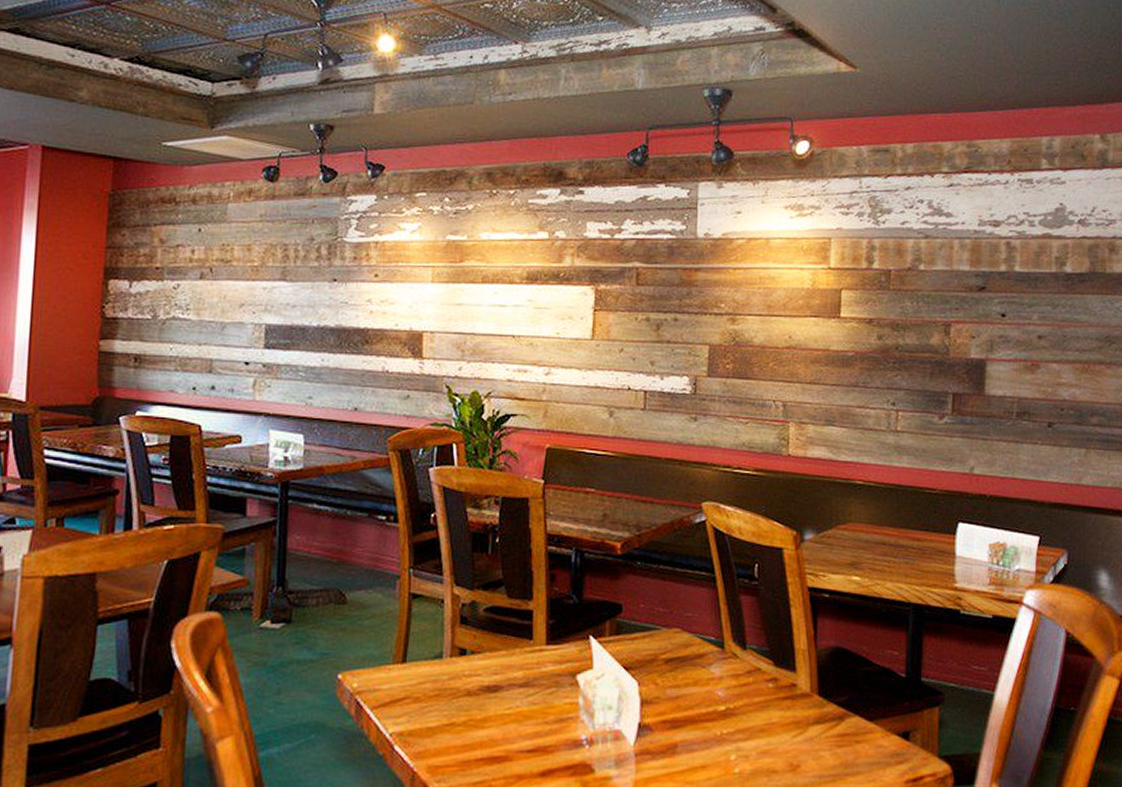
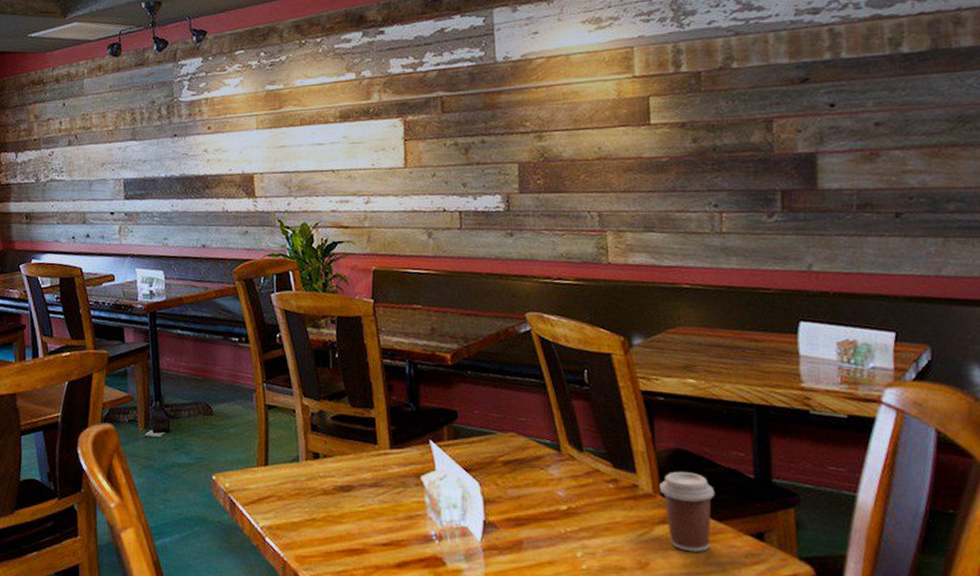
coffee cup: none [817,670,868,753] -> present [659,471,715,552]

